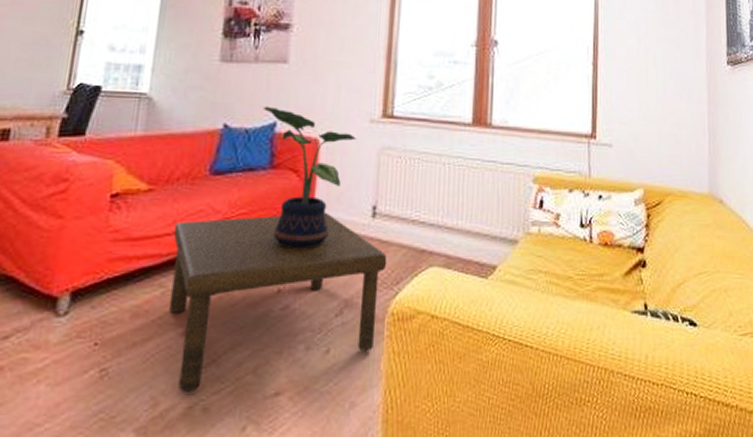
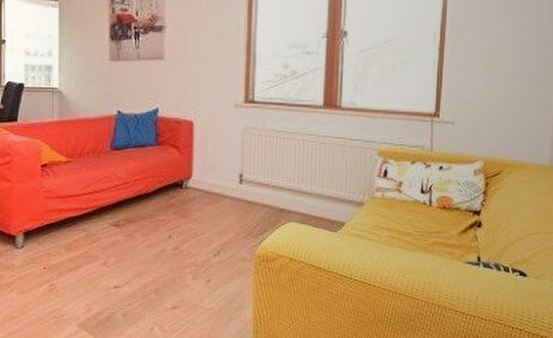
coffee table: present [169,212,387,394] -> none [89,179,253,304]
potted plant: present [262,106,357,249] -> none [146,95,224,206]

